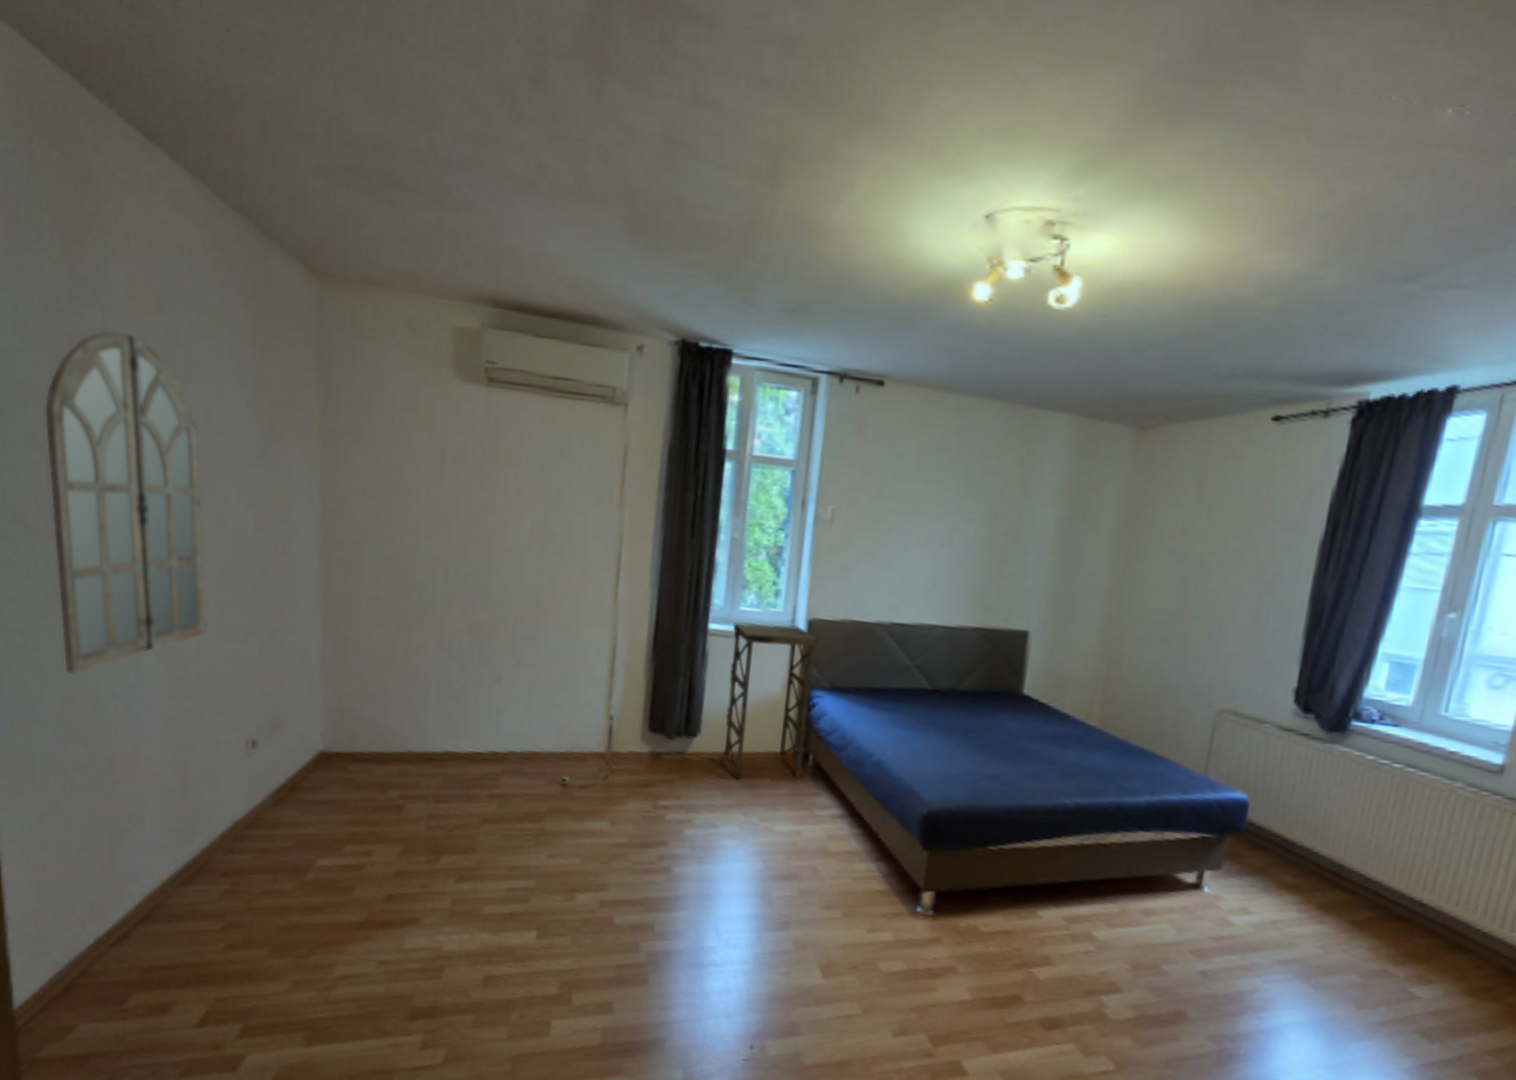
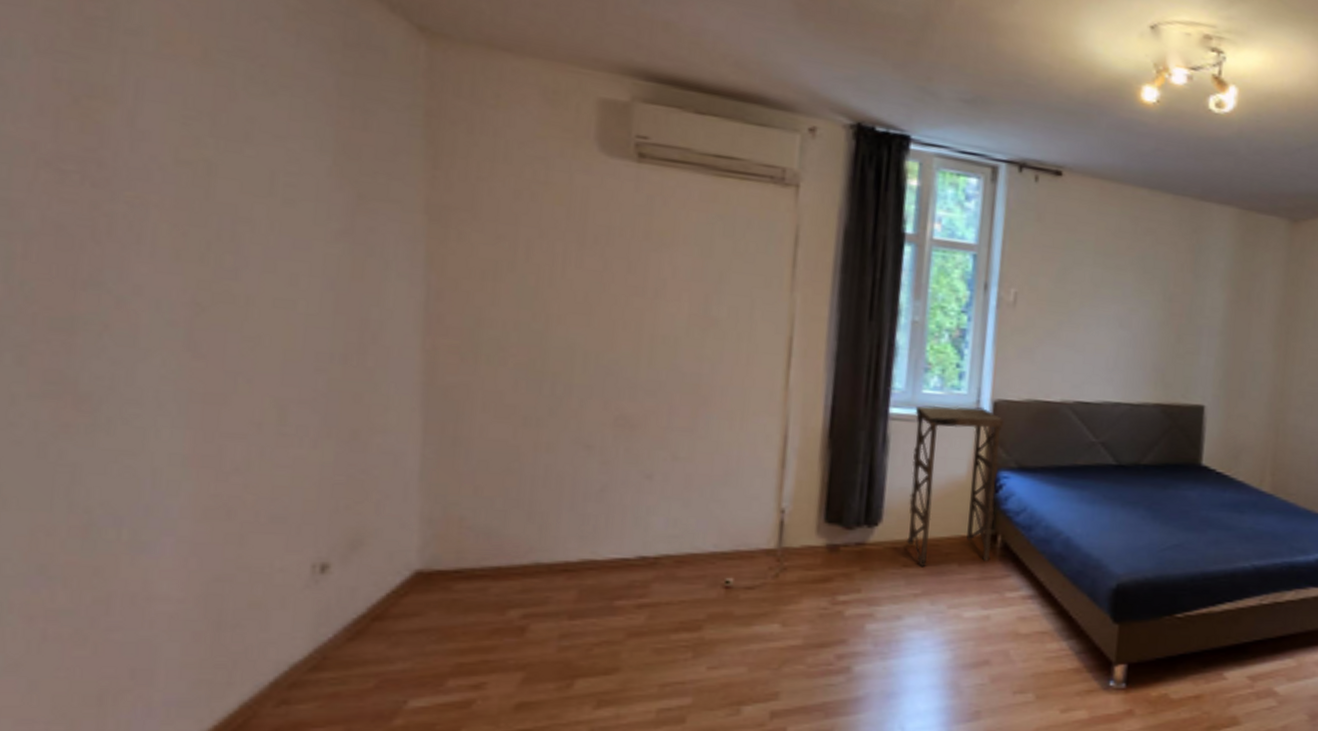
home mirror: present [45,330,208,675] -> none [25,79,262,497]

